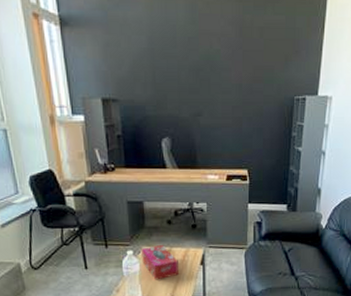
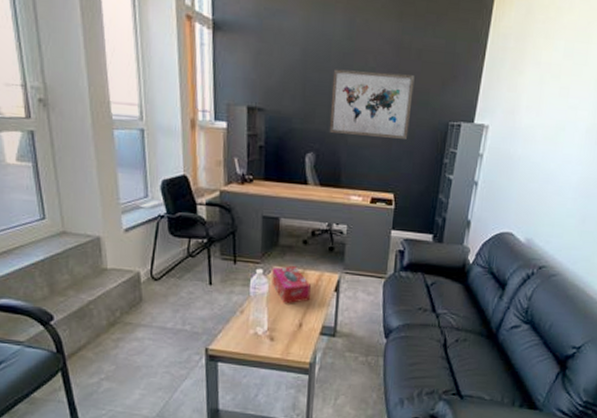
wall art: none [180,53,258,117] -> present [329,69,415,139]

